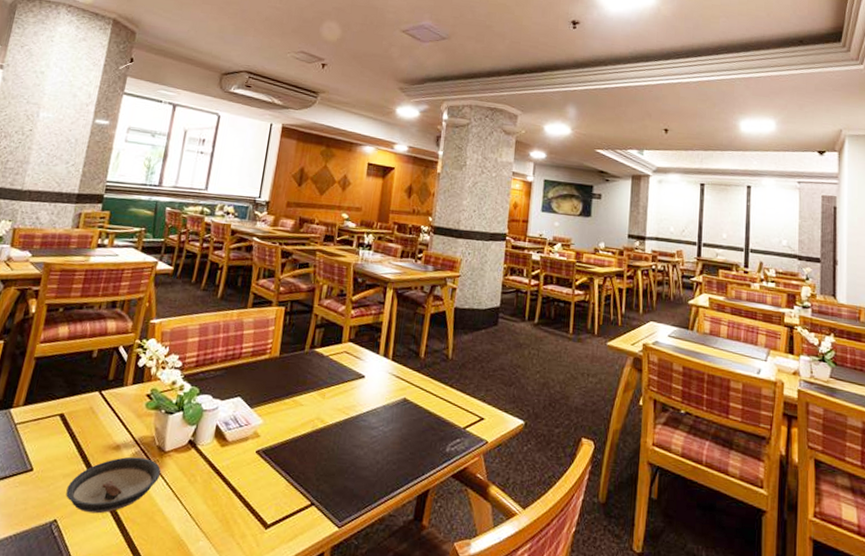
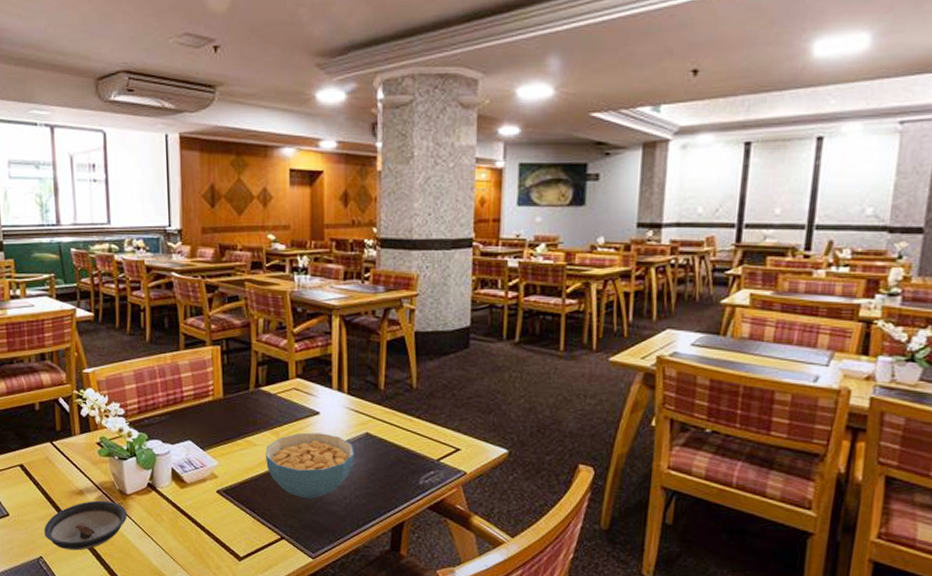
cereal bowl: none [308,395,392,463] -> present [266,432,355,499]

